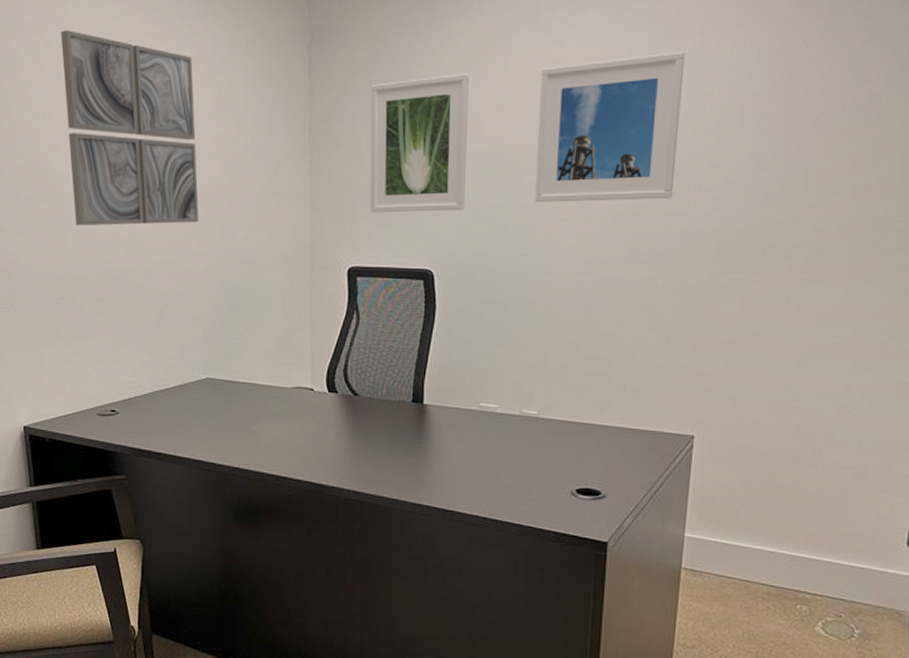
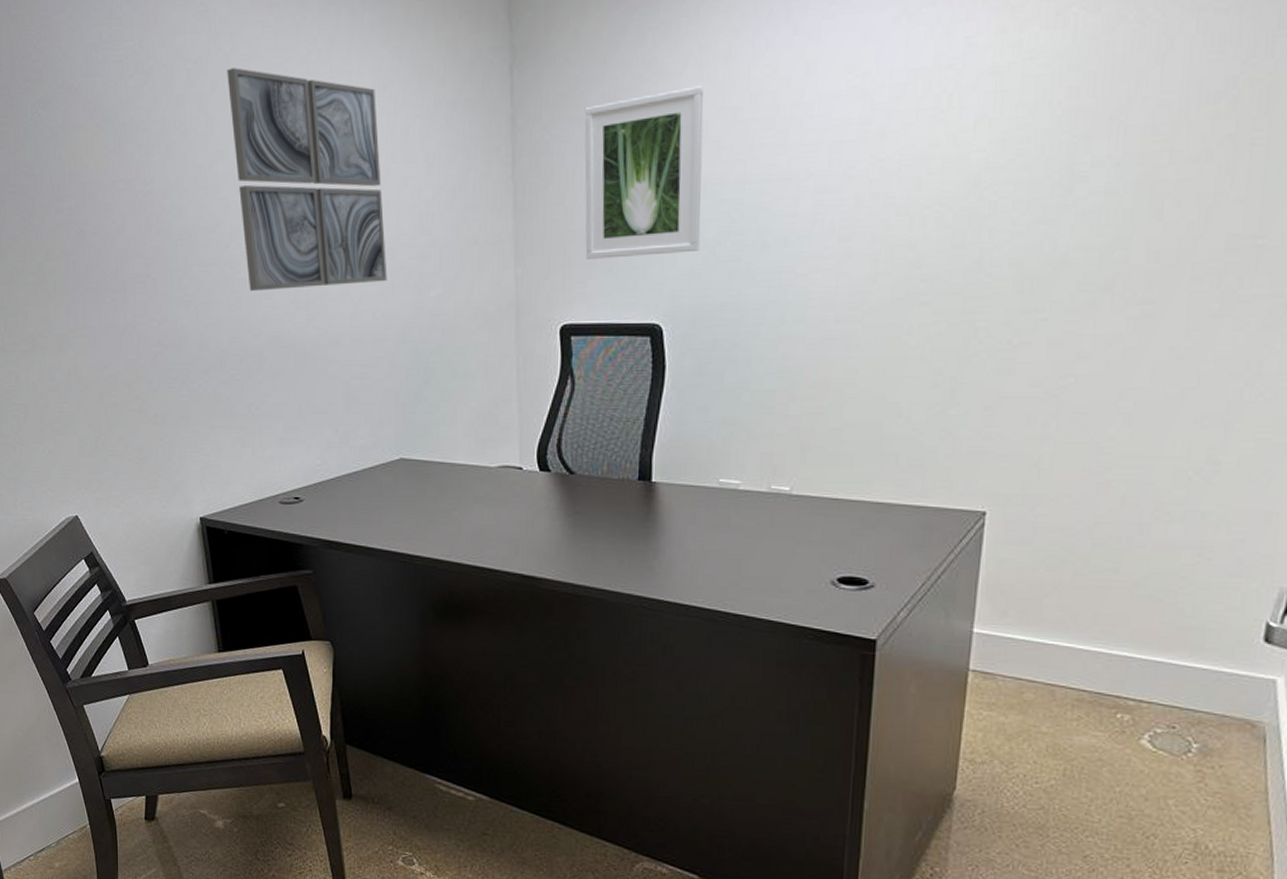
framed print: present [535,51,685,202] -> none [785,39,977,237]

